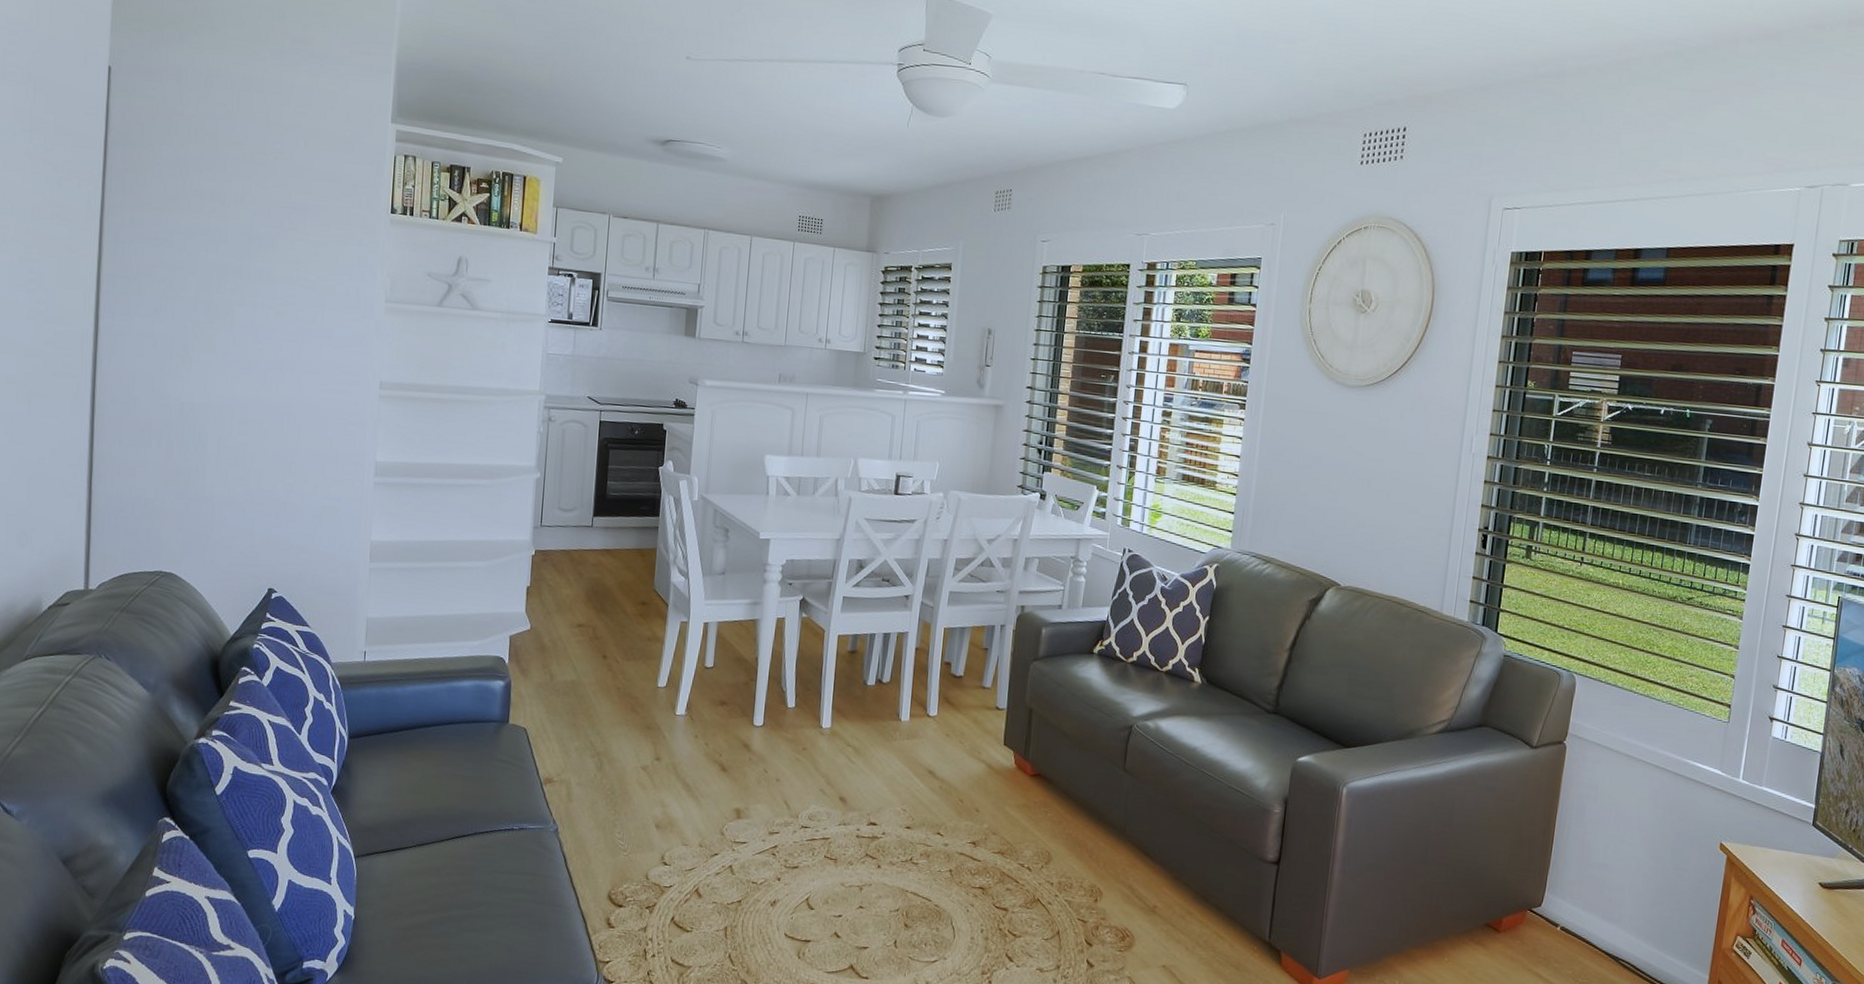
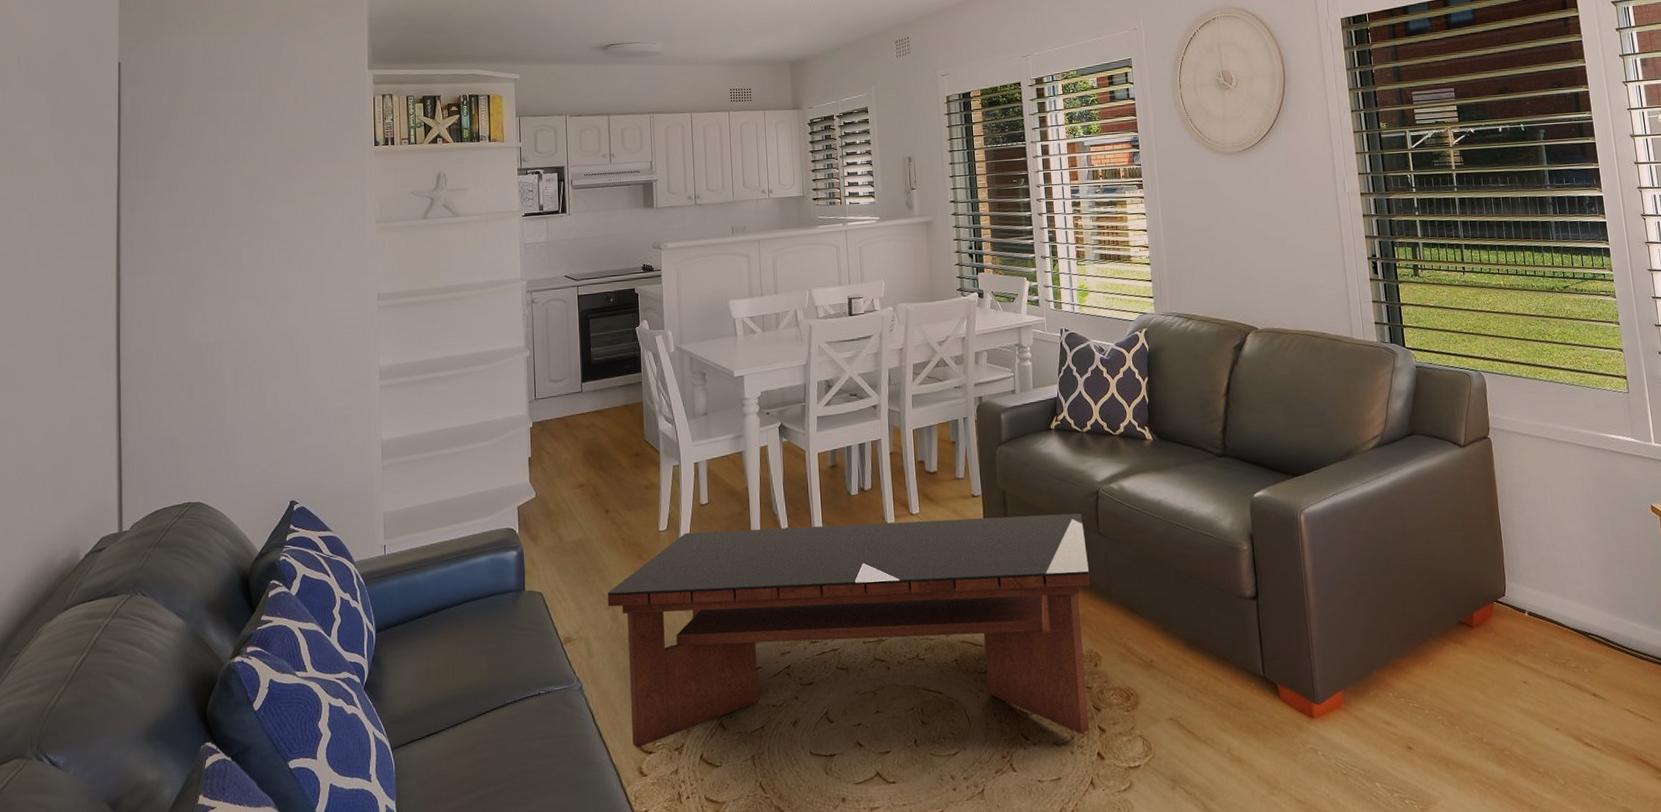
coffee table: none [594,693,1110,965] -> present [607,513,1090,748]

